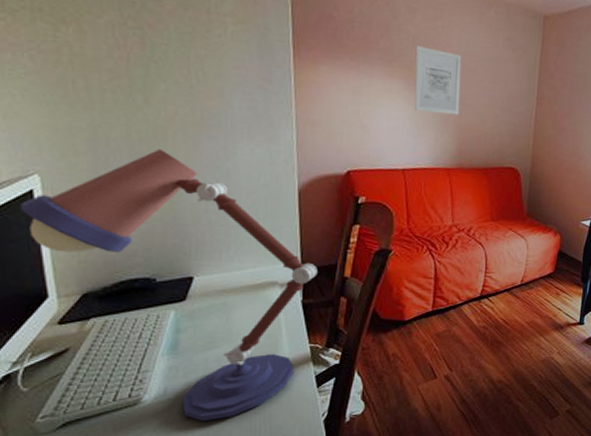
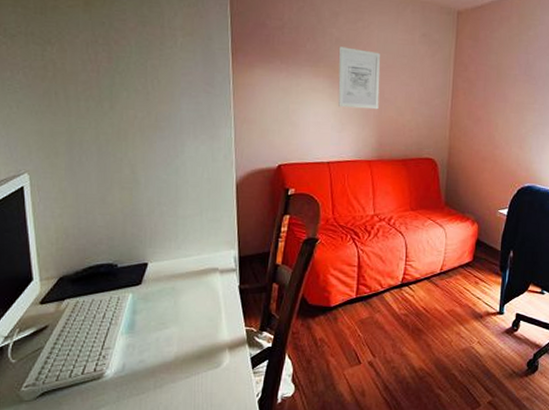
desk lamp: present [21,148,318,422] -> none [14,148,253,397]

